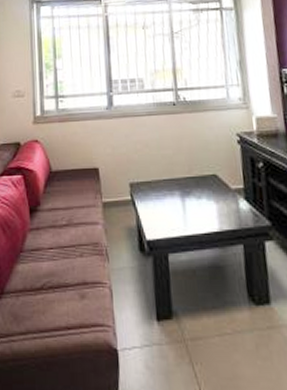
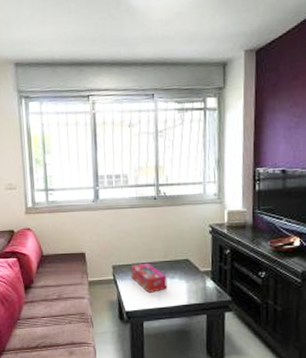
tissue box: none [151,179,194,216] -> present [131,263,167,293]

